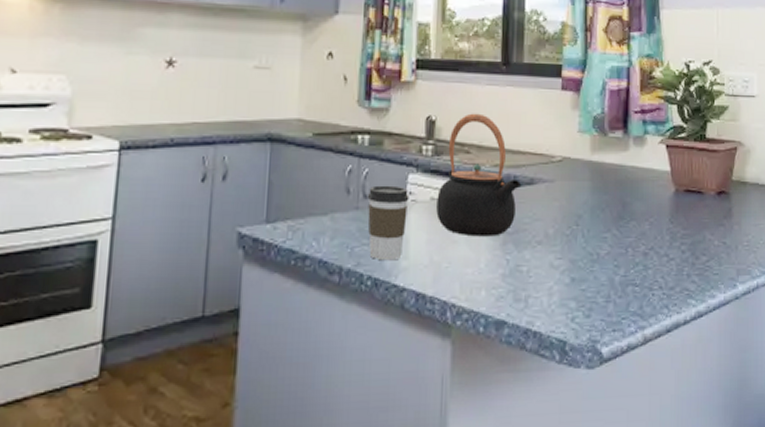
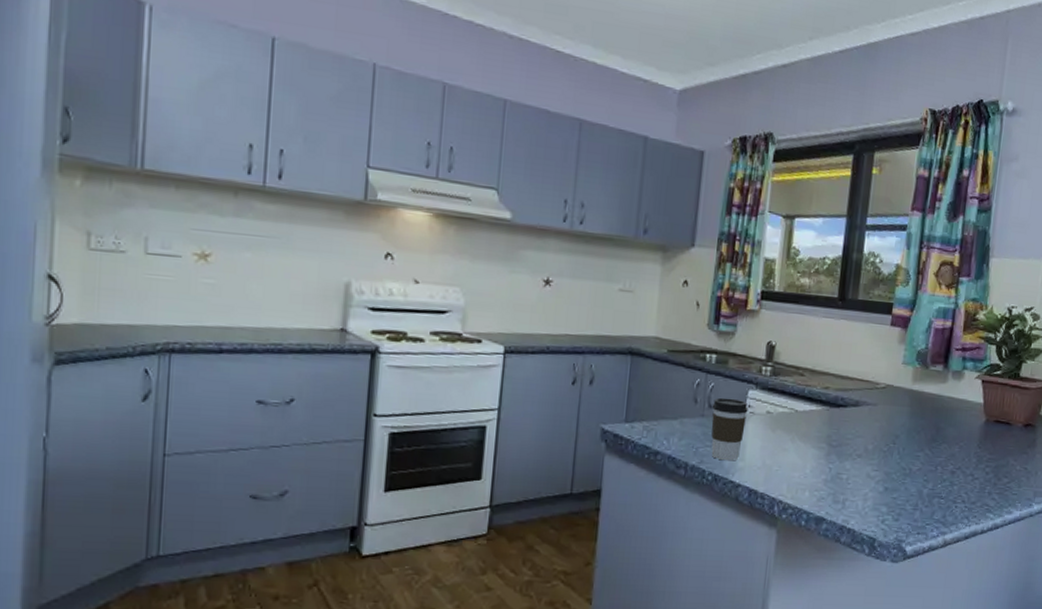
teapot: present [436,113,521,237] -> none [771,341,847,448]

